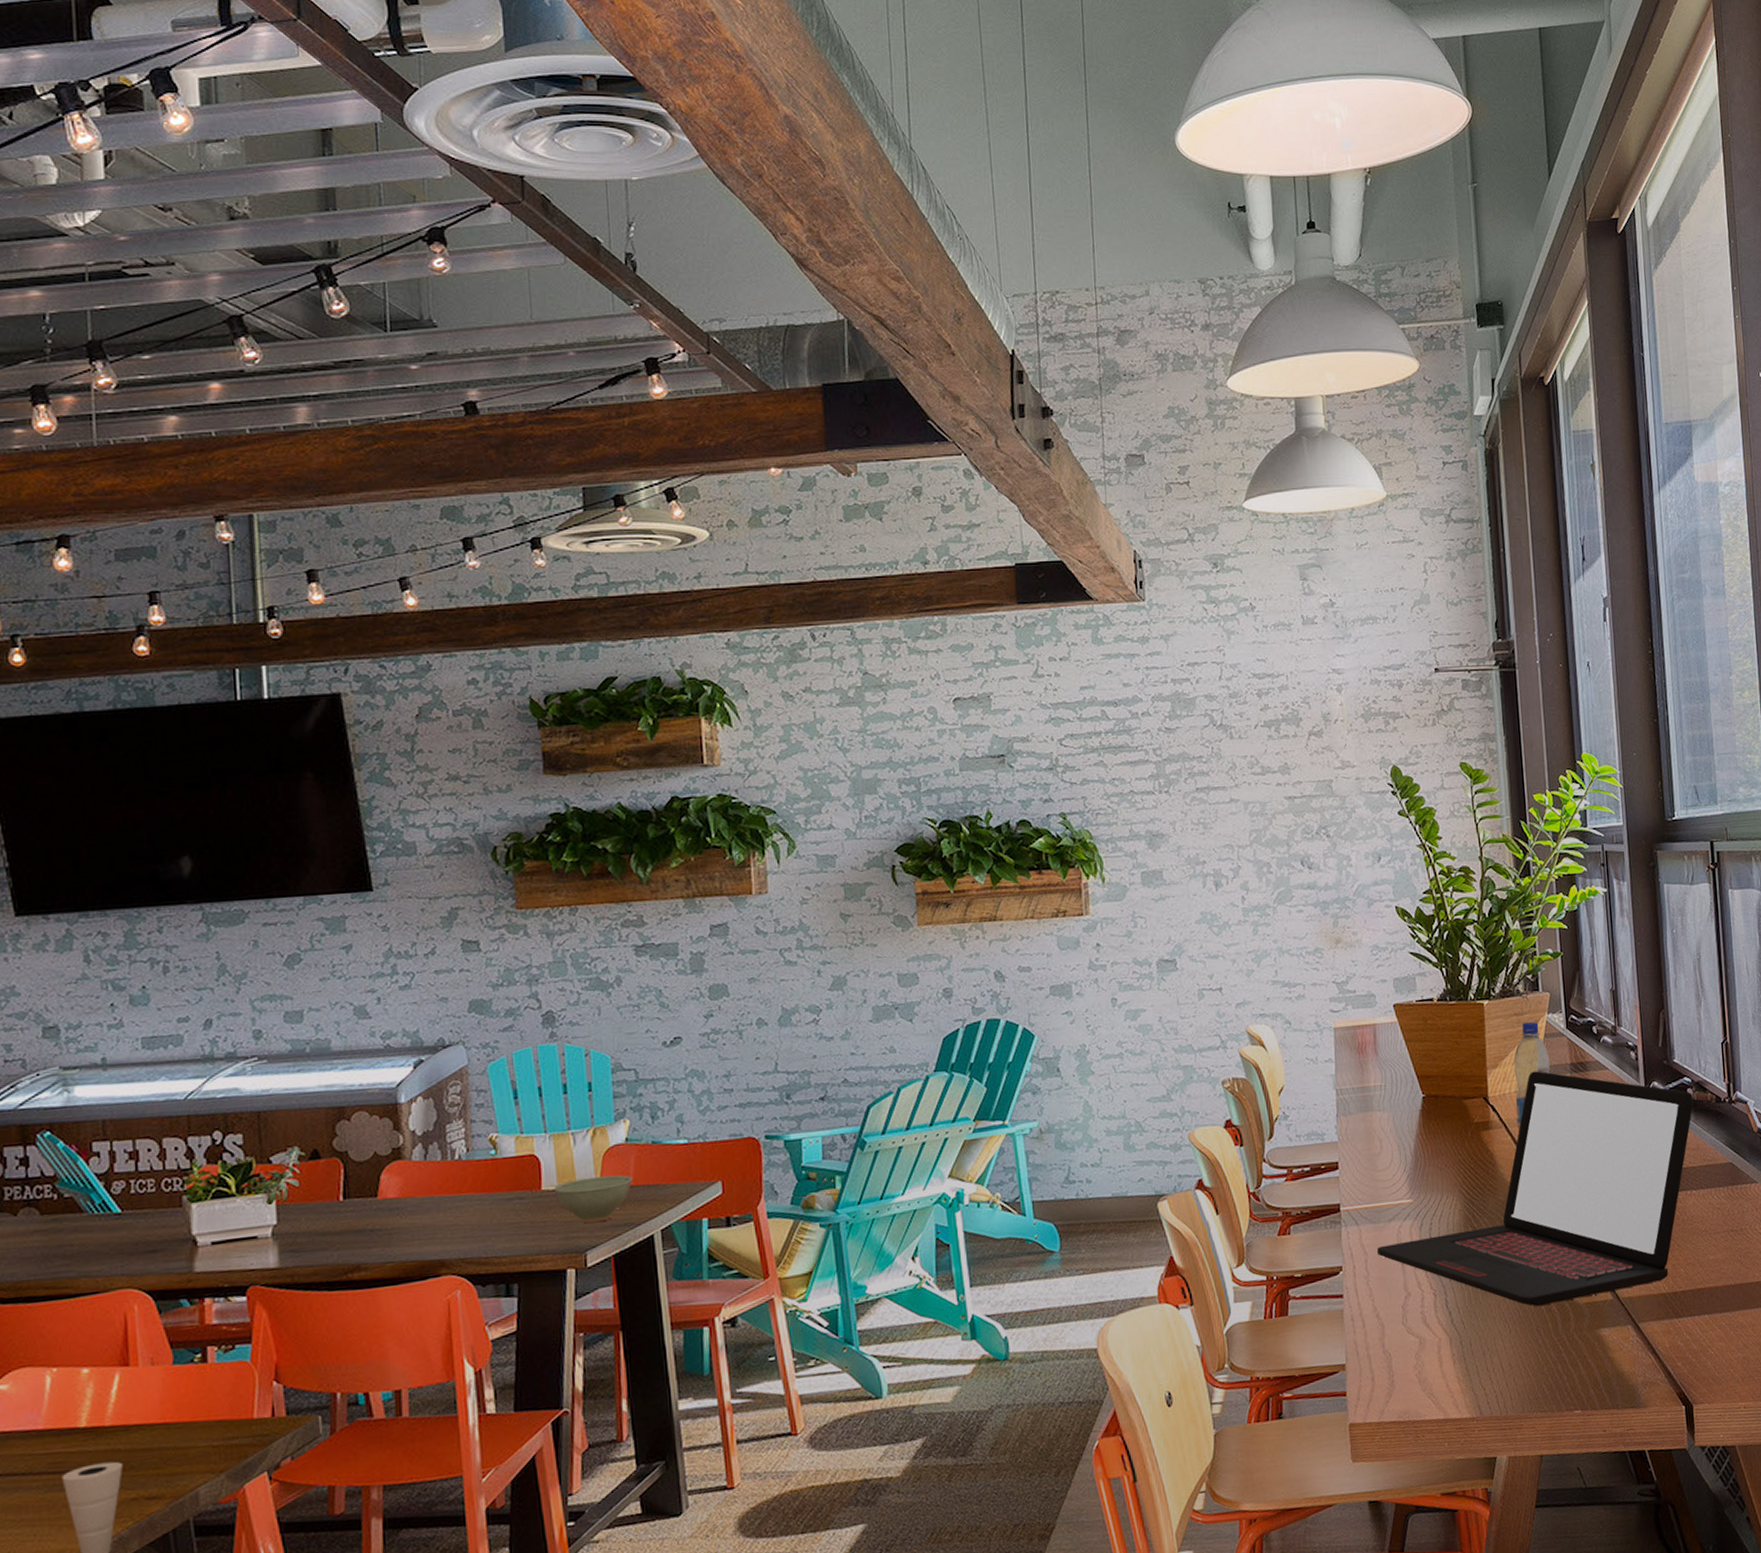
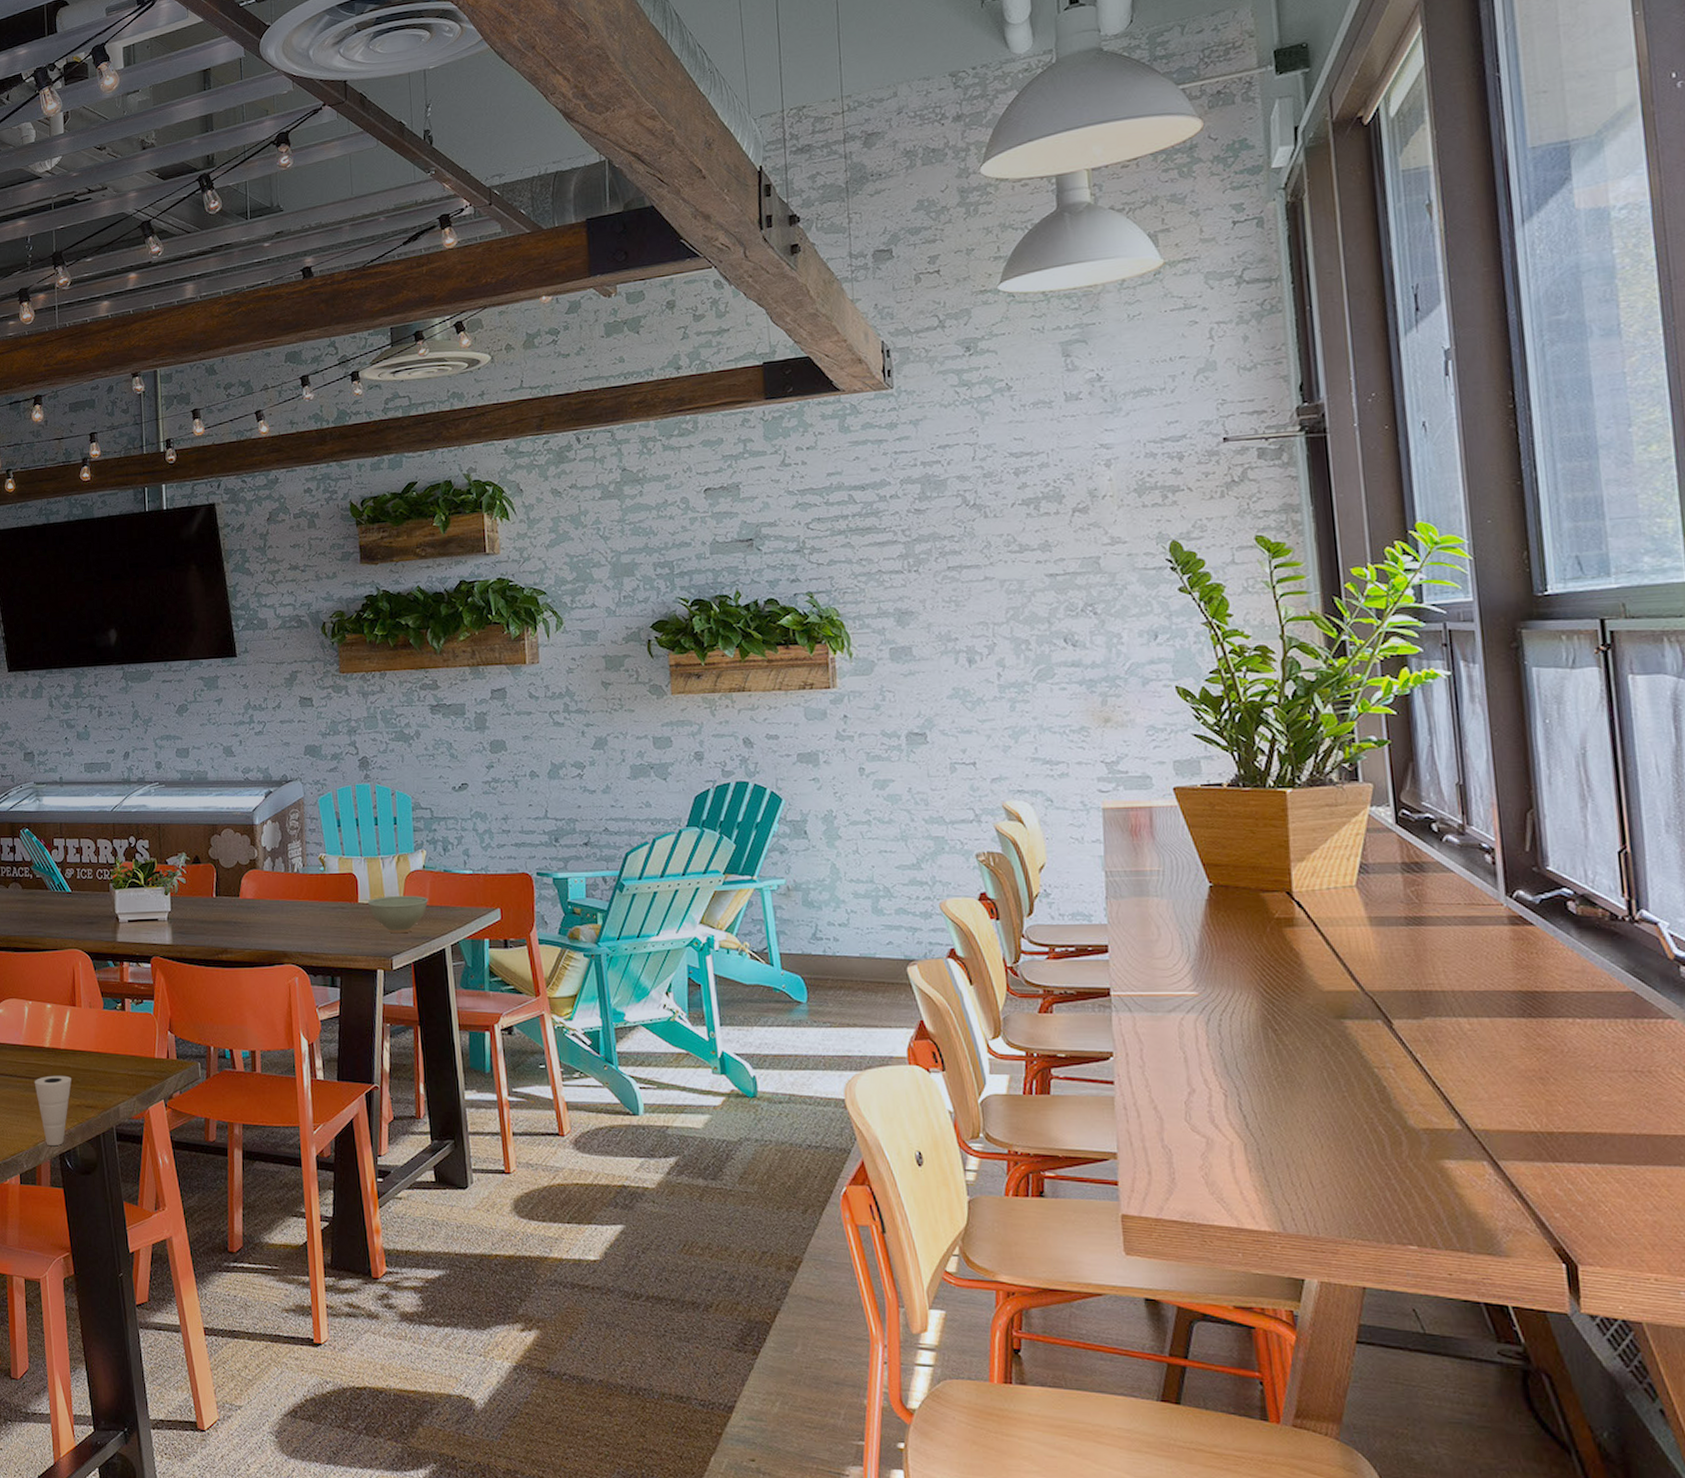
laptop: present [1377,1071,1694,1307] -> none [1155,868,1577,1125]
bottle: present [1514,1021,1551,1132] -> none [1325,813,1375,932]

